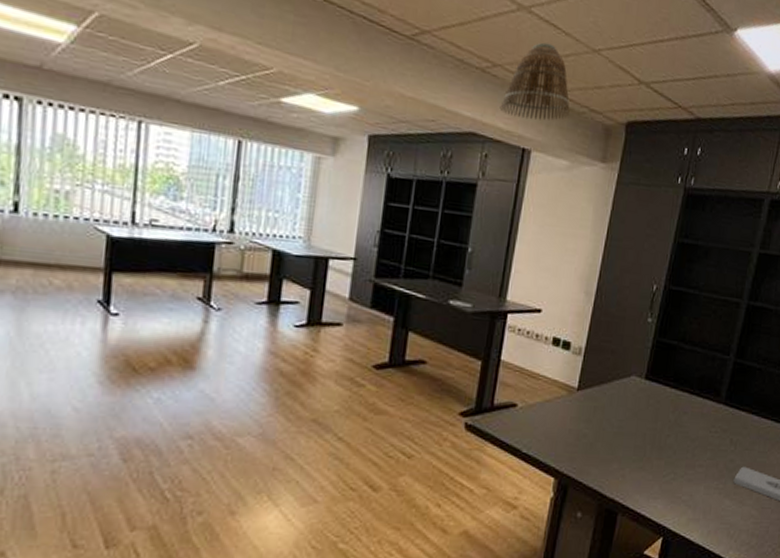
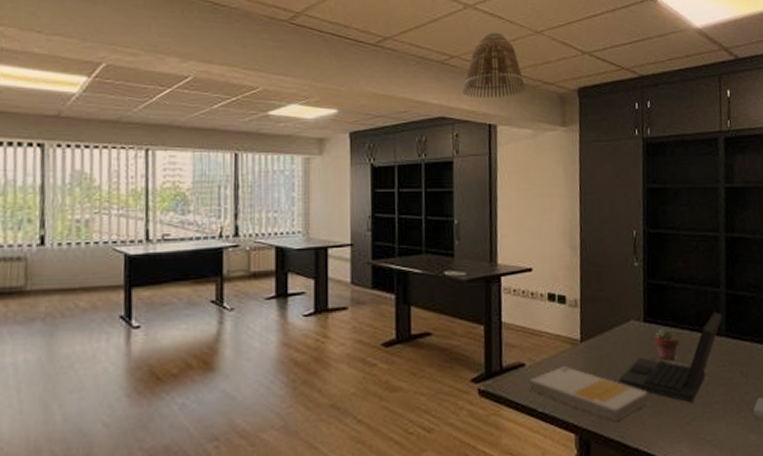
book: none [517,412,635,472] -> present [529,366,649,422]
laptop: none [607,379,726,463] -> present [618,312,723,403]
potted succulent: none [651,388,678,421] -> present [653,328,680,361]

